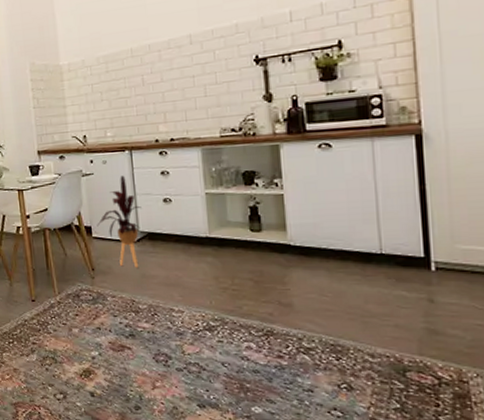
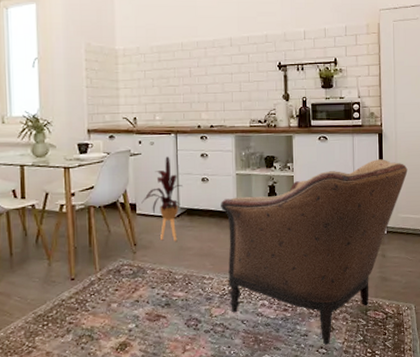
armchair: none [188,169,470,407] -> present [221,159,408,345]

